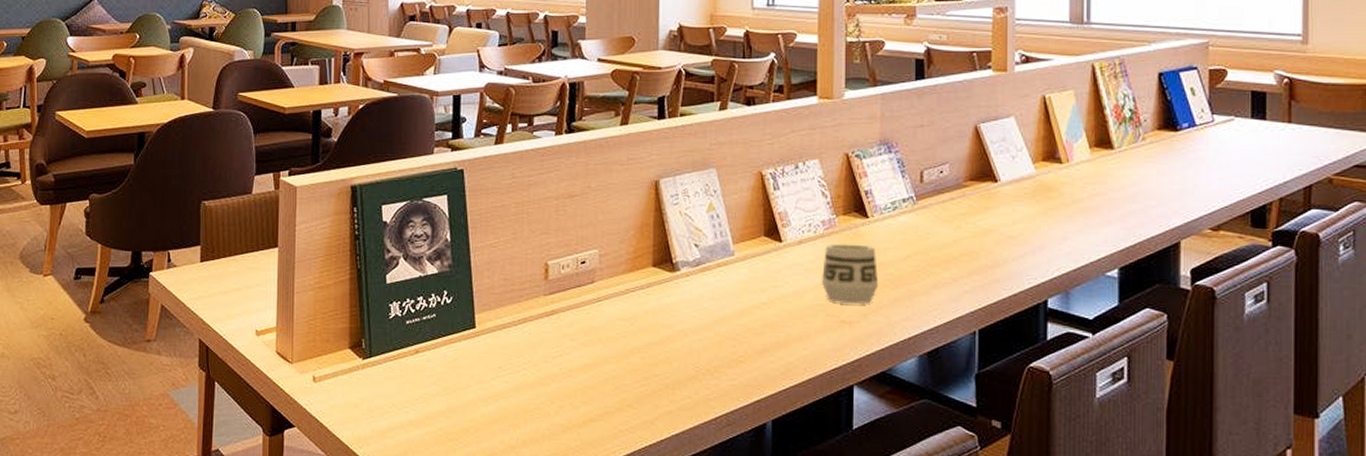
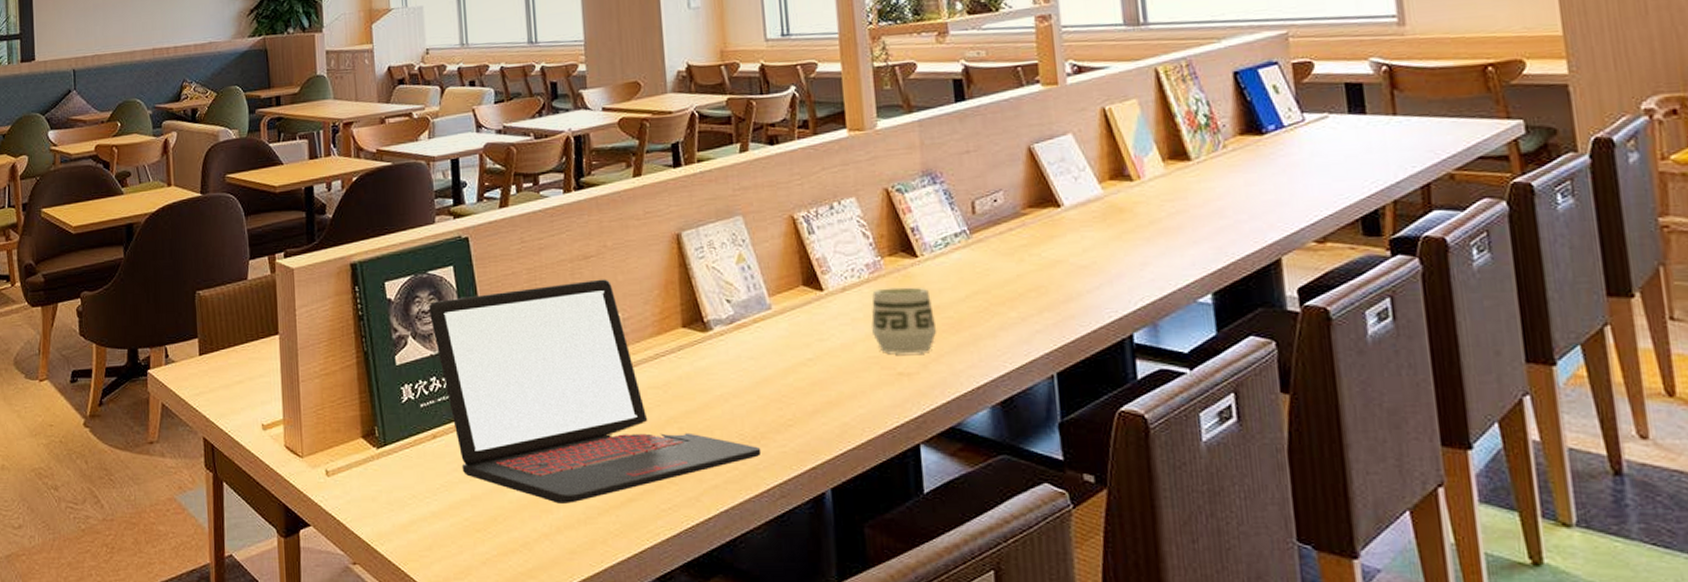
laptop: none [422,217,713,420] -> present [429,279,762,504]

